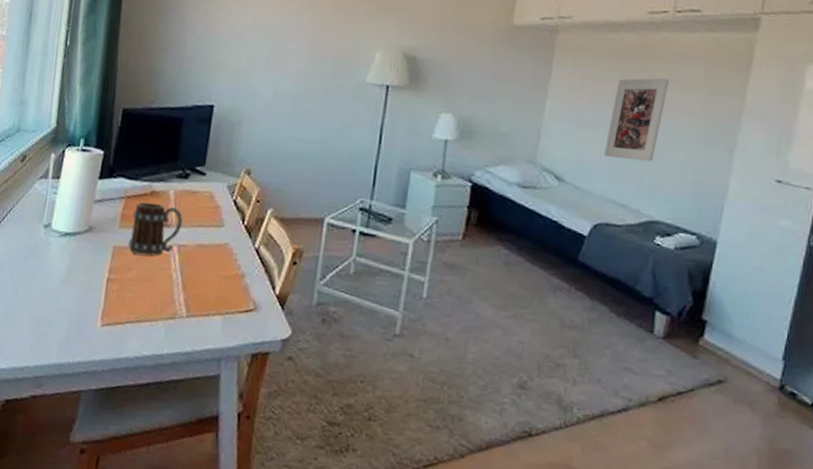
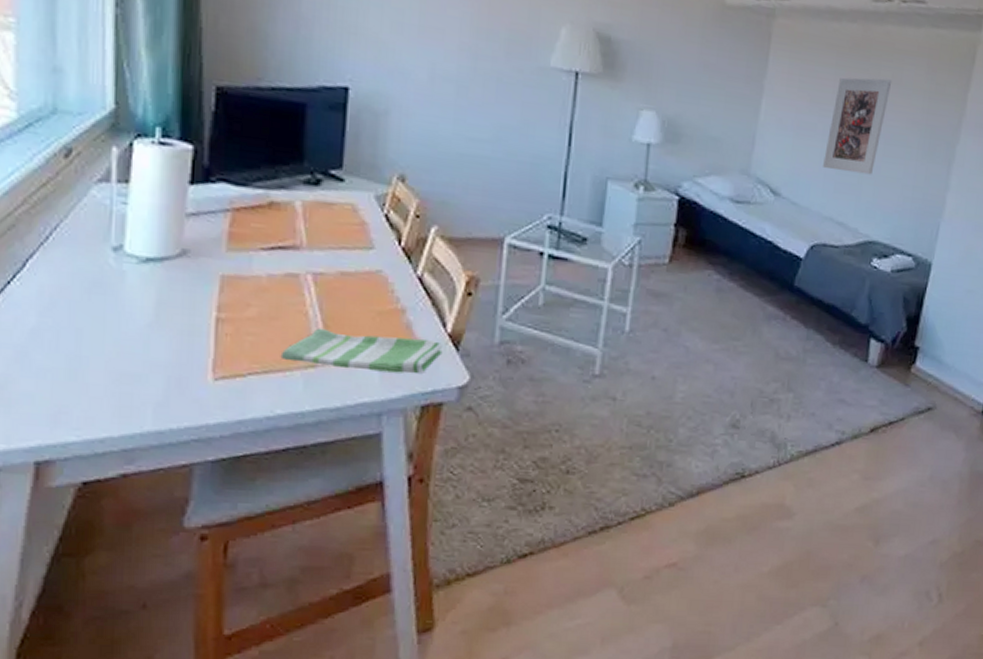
mug: present [128,202,183,256] -> none [241,216,316,287]
dish towel: none [149,288,272,328] -> present [280,328,443,374]

